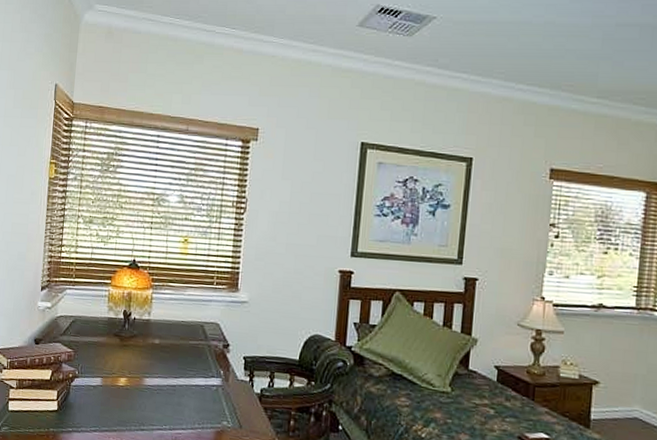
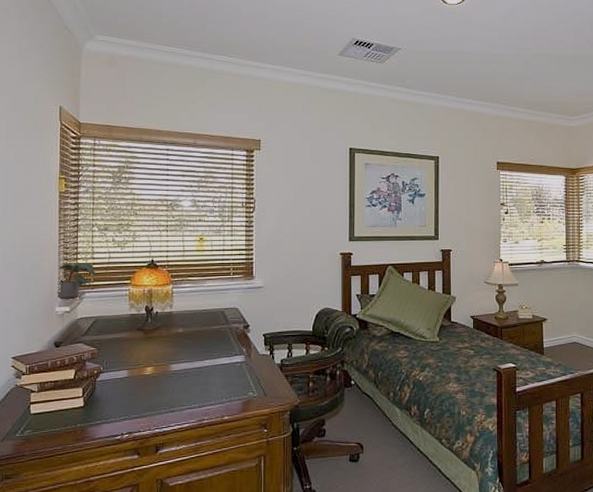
potted plant: none [40,255,80,295] -> present [57,262,98,300]

